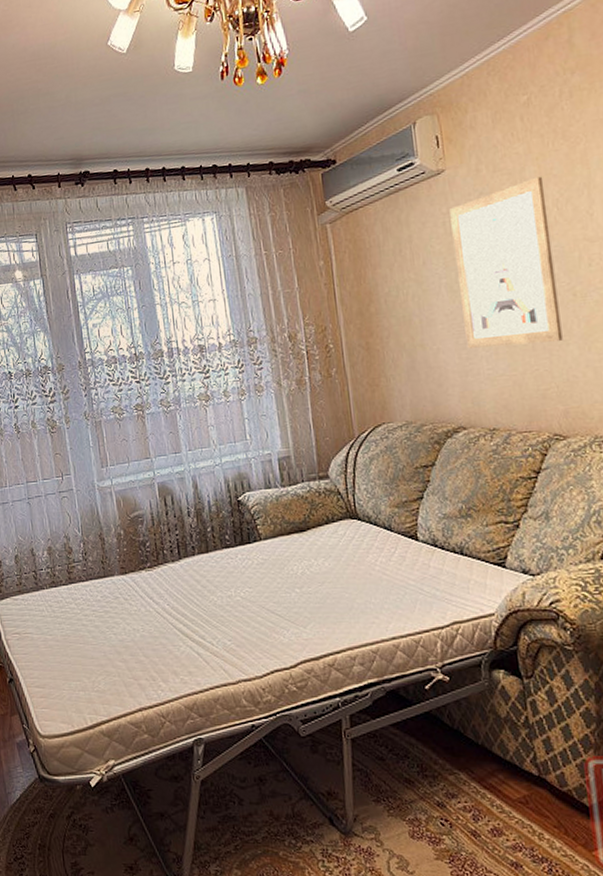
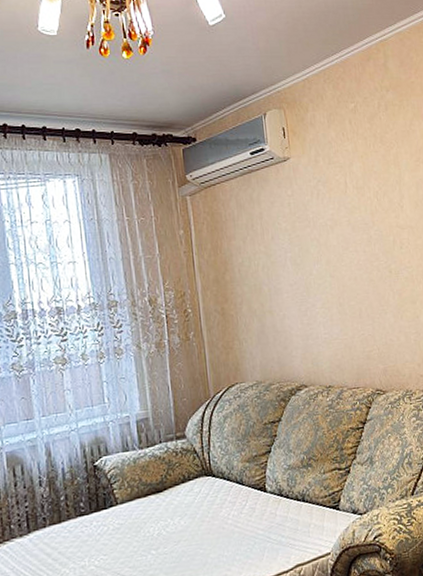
wall art: present [449,176,563,349] -> none [294,172,382,315]

